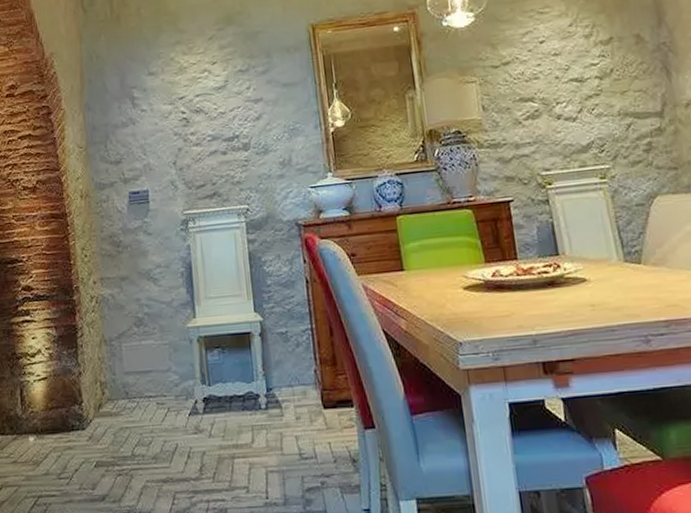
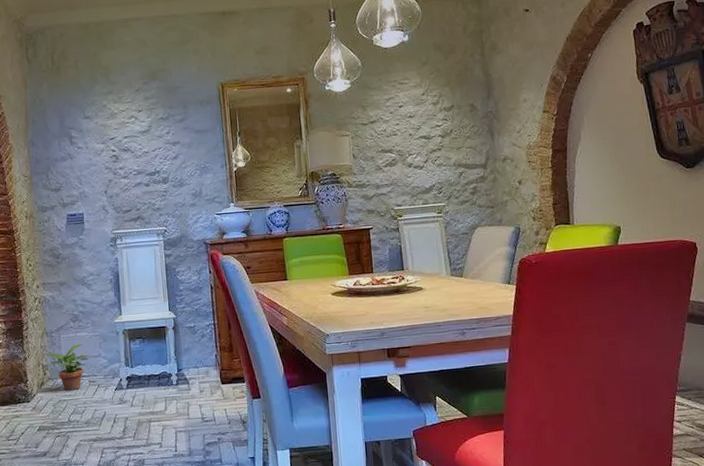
potted plant: none [103,354,156,416] -> present [44,343,89,391]

